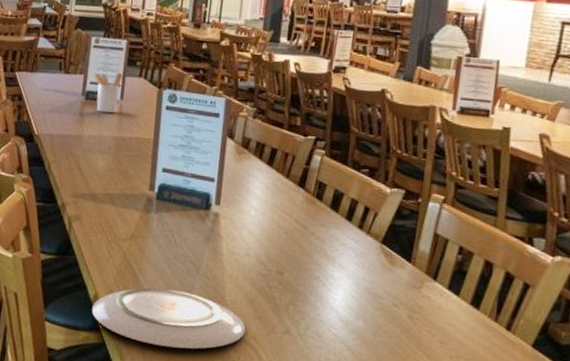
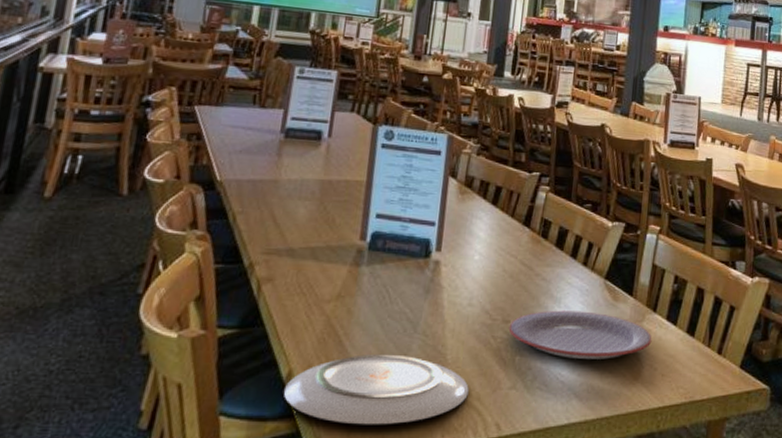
utensil holder: present [94,72,123,114] -> none [297,106,331,153]
plate: none [283,267,431,320] -> present [508,310,652,359]

